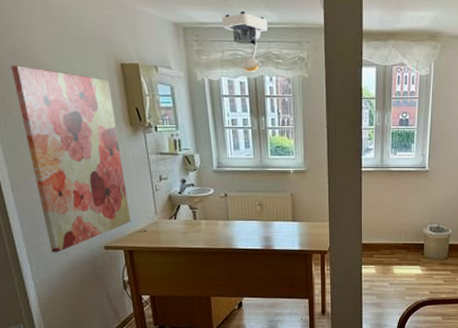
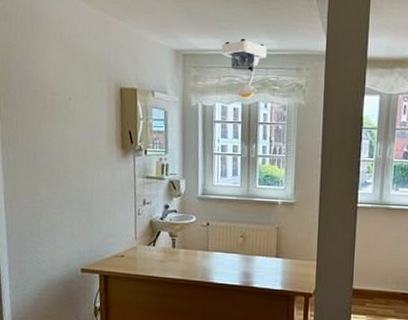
wall art: present [10,65,131,253] -> none [21,88,111,272]

